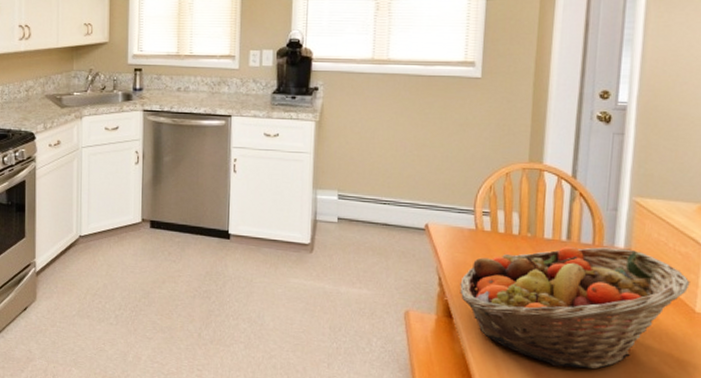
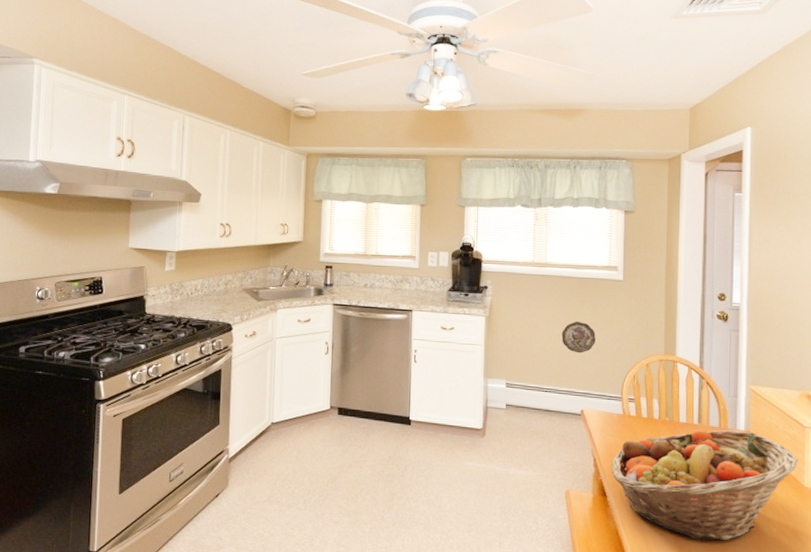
decorative plate: none [404,126,446,162] -> present [561,322,596,354]

